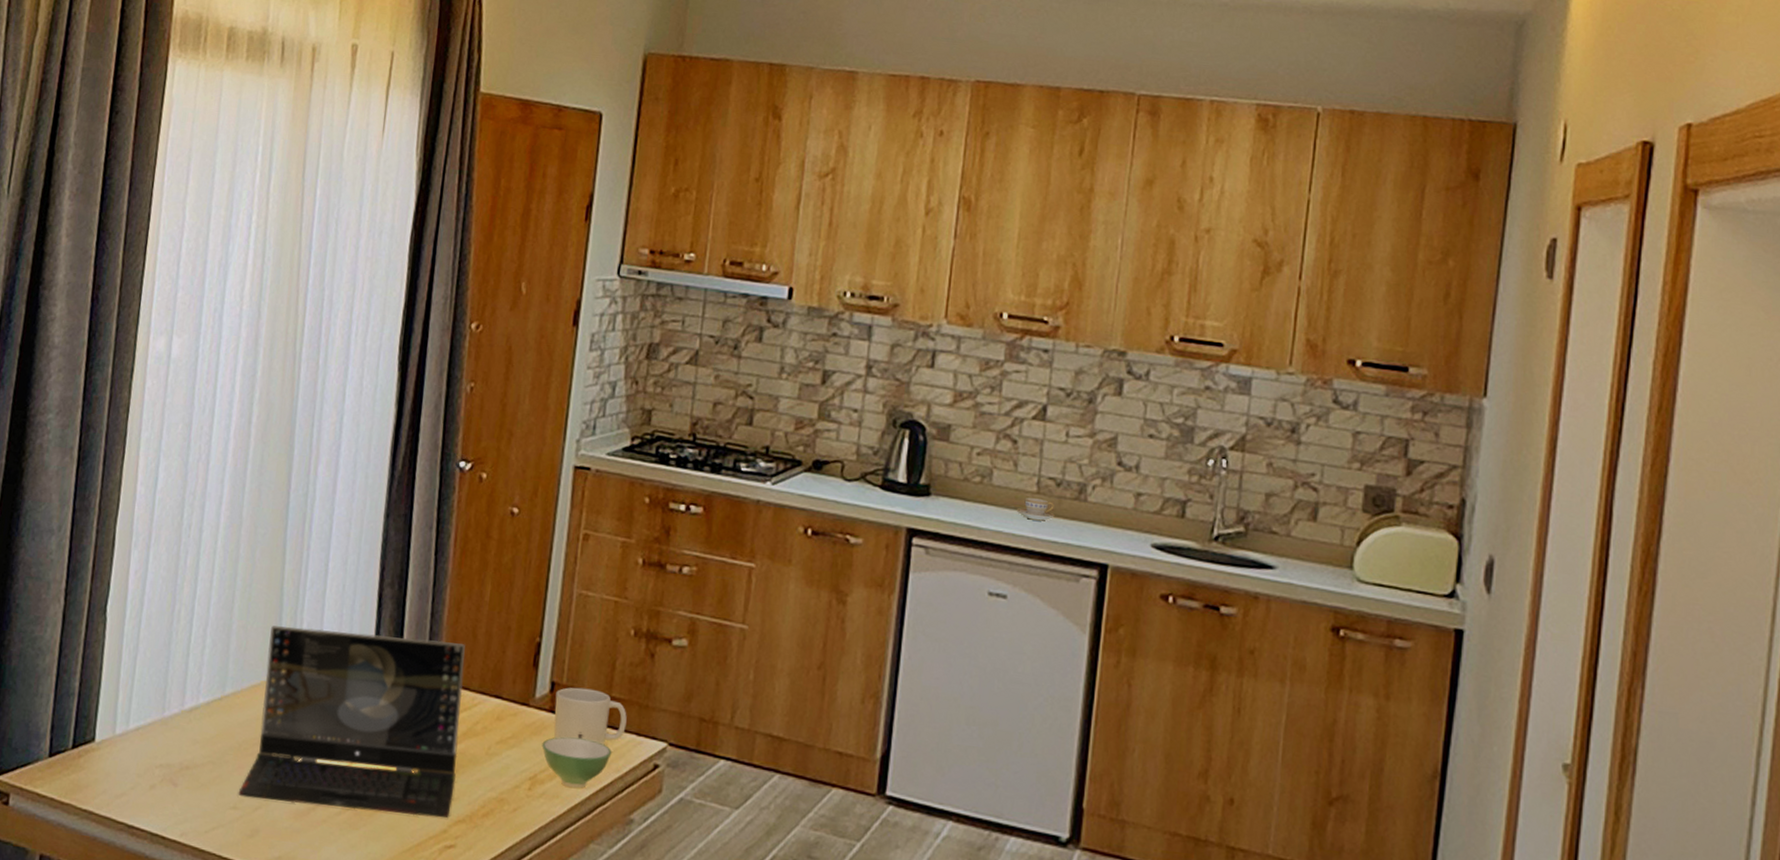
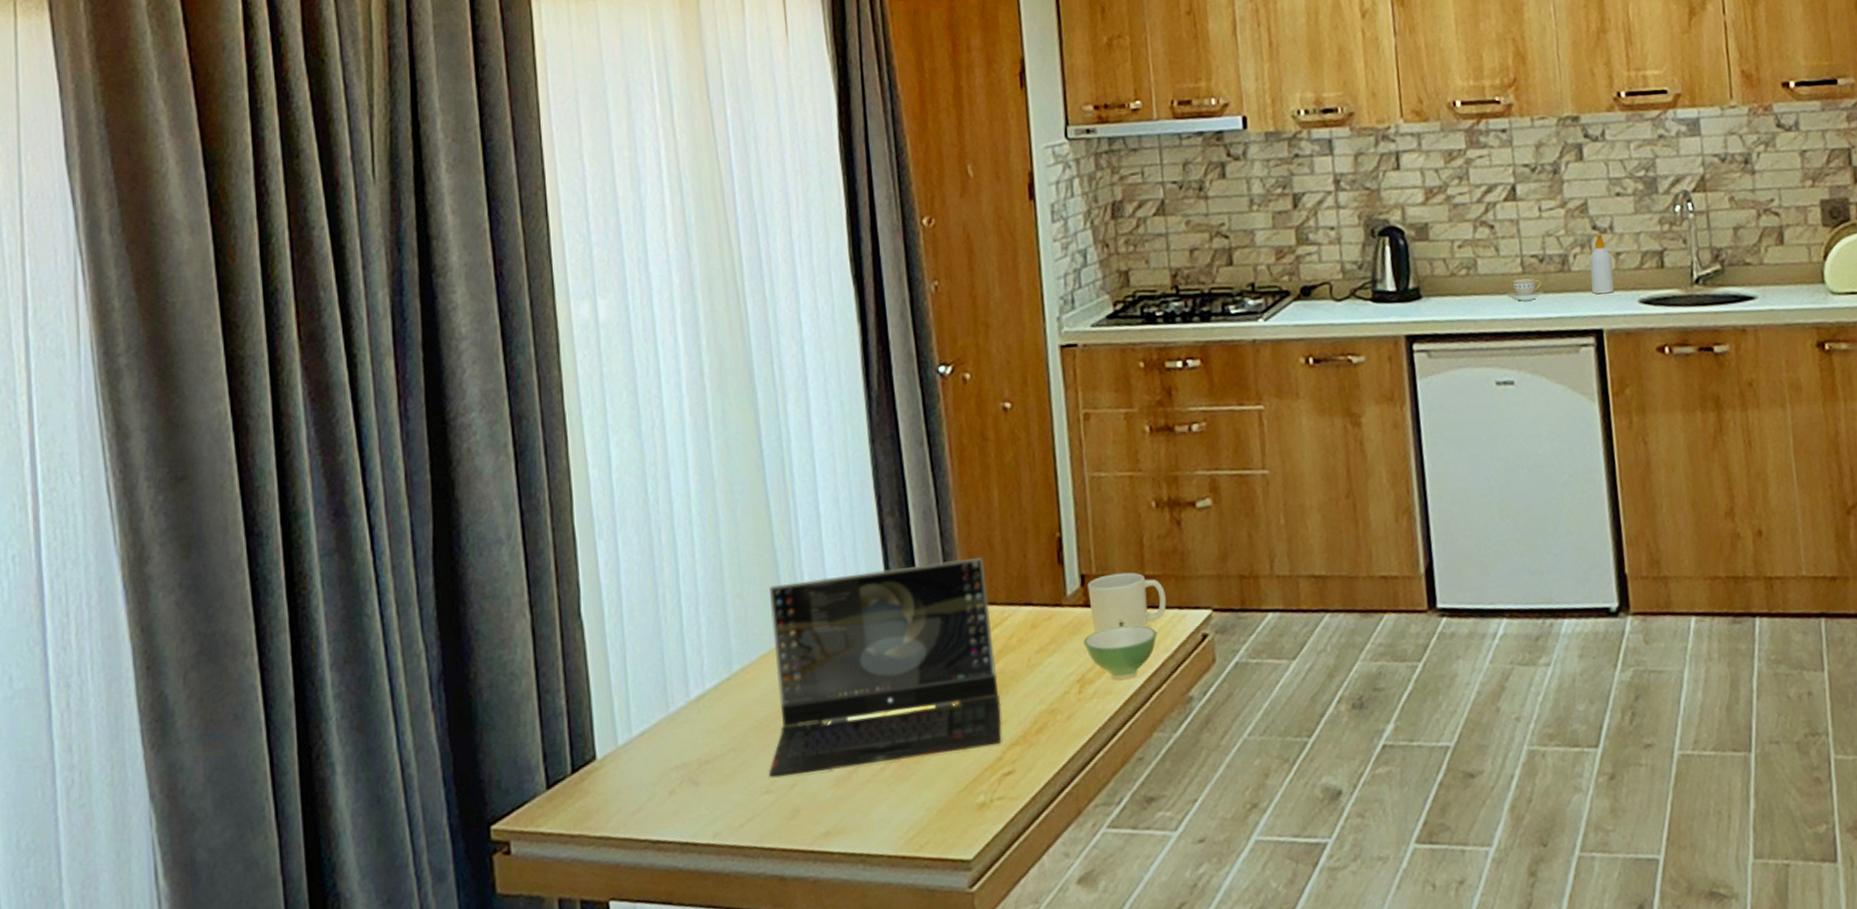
soap bottle: none [1104,471,1132,531] -> present [1589,234,1614,295]

